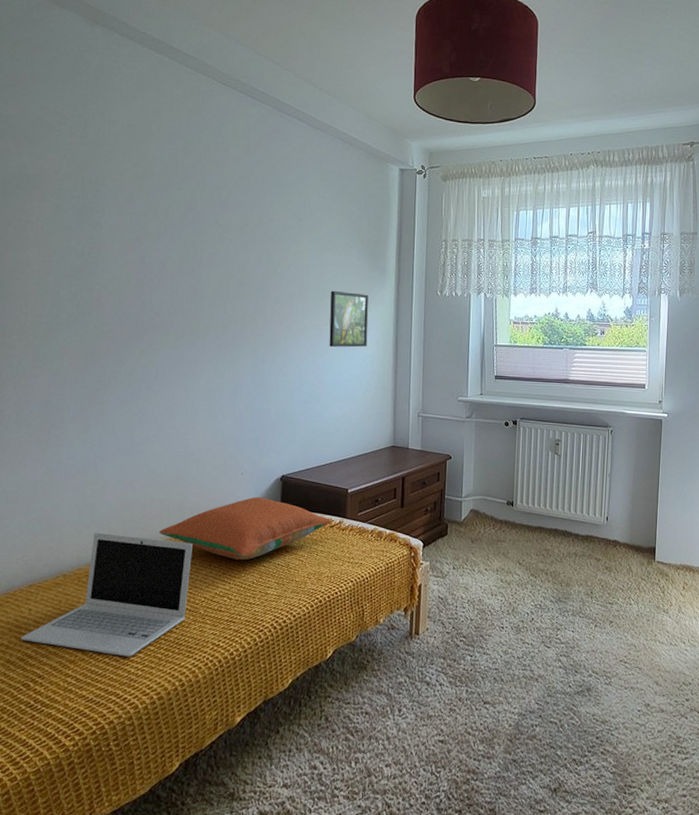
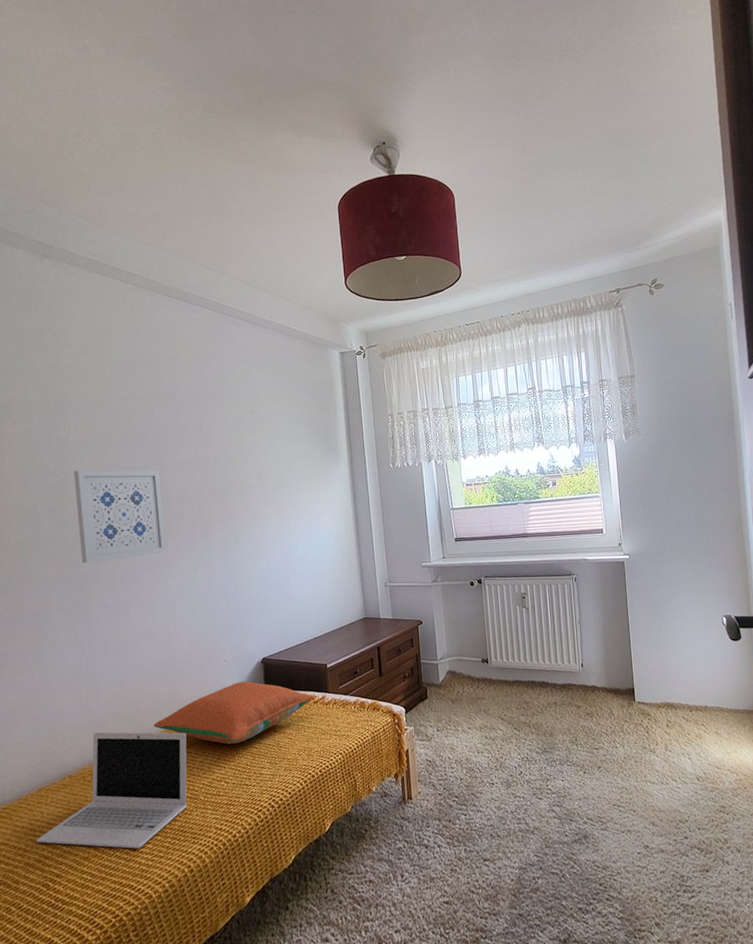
wall art: none [101,256,196,356] -> present [73,470,167,563]
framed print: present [329,291,369,348] -> none [288,475,329,529]

